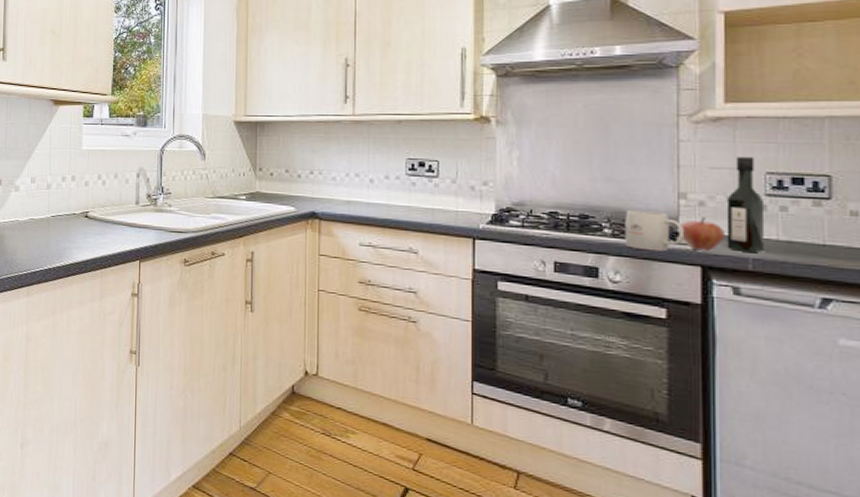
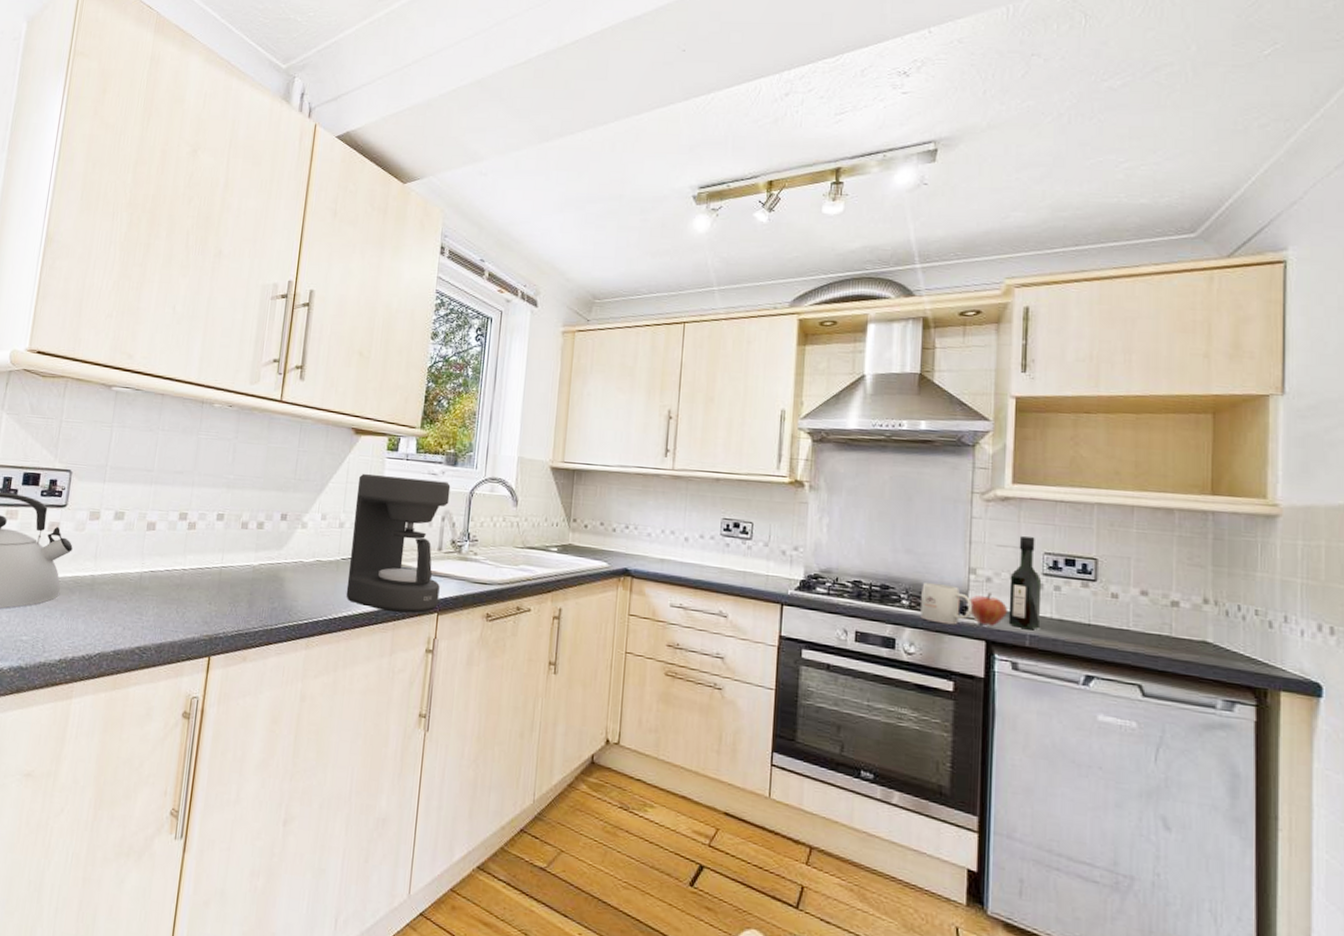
coffee maker: none [57,140,143,262] -> present [346,474,451,614]

